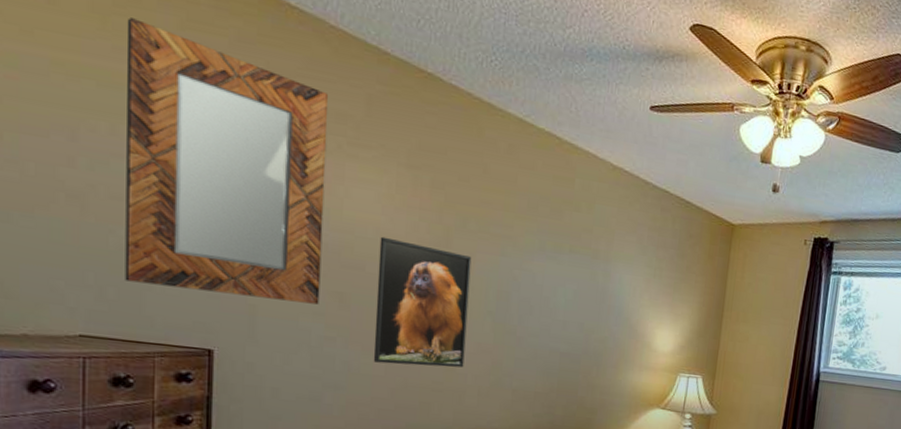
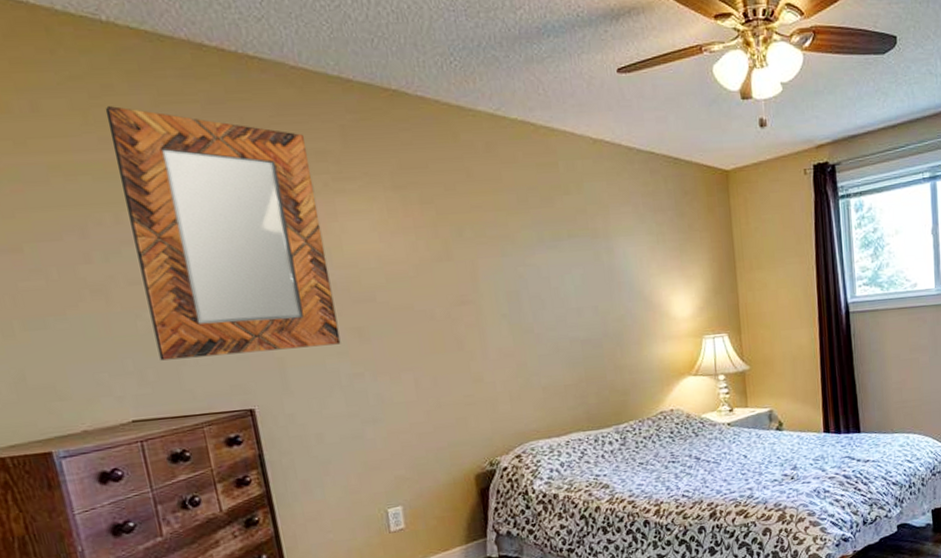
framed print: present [373,236,472,368] -> none [383,263,491,389]

